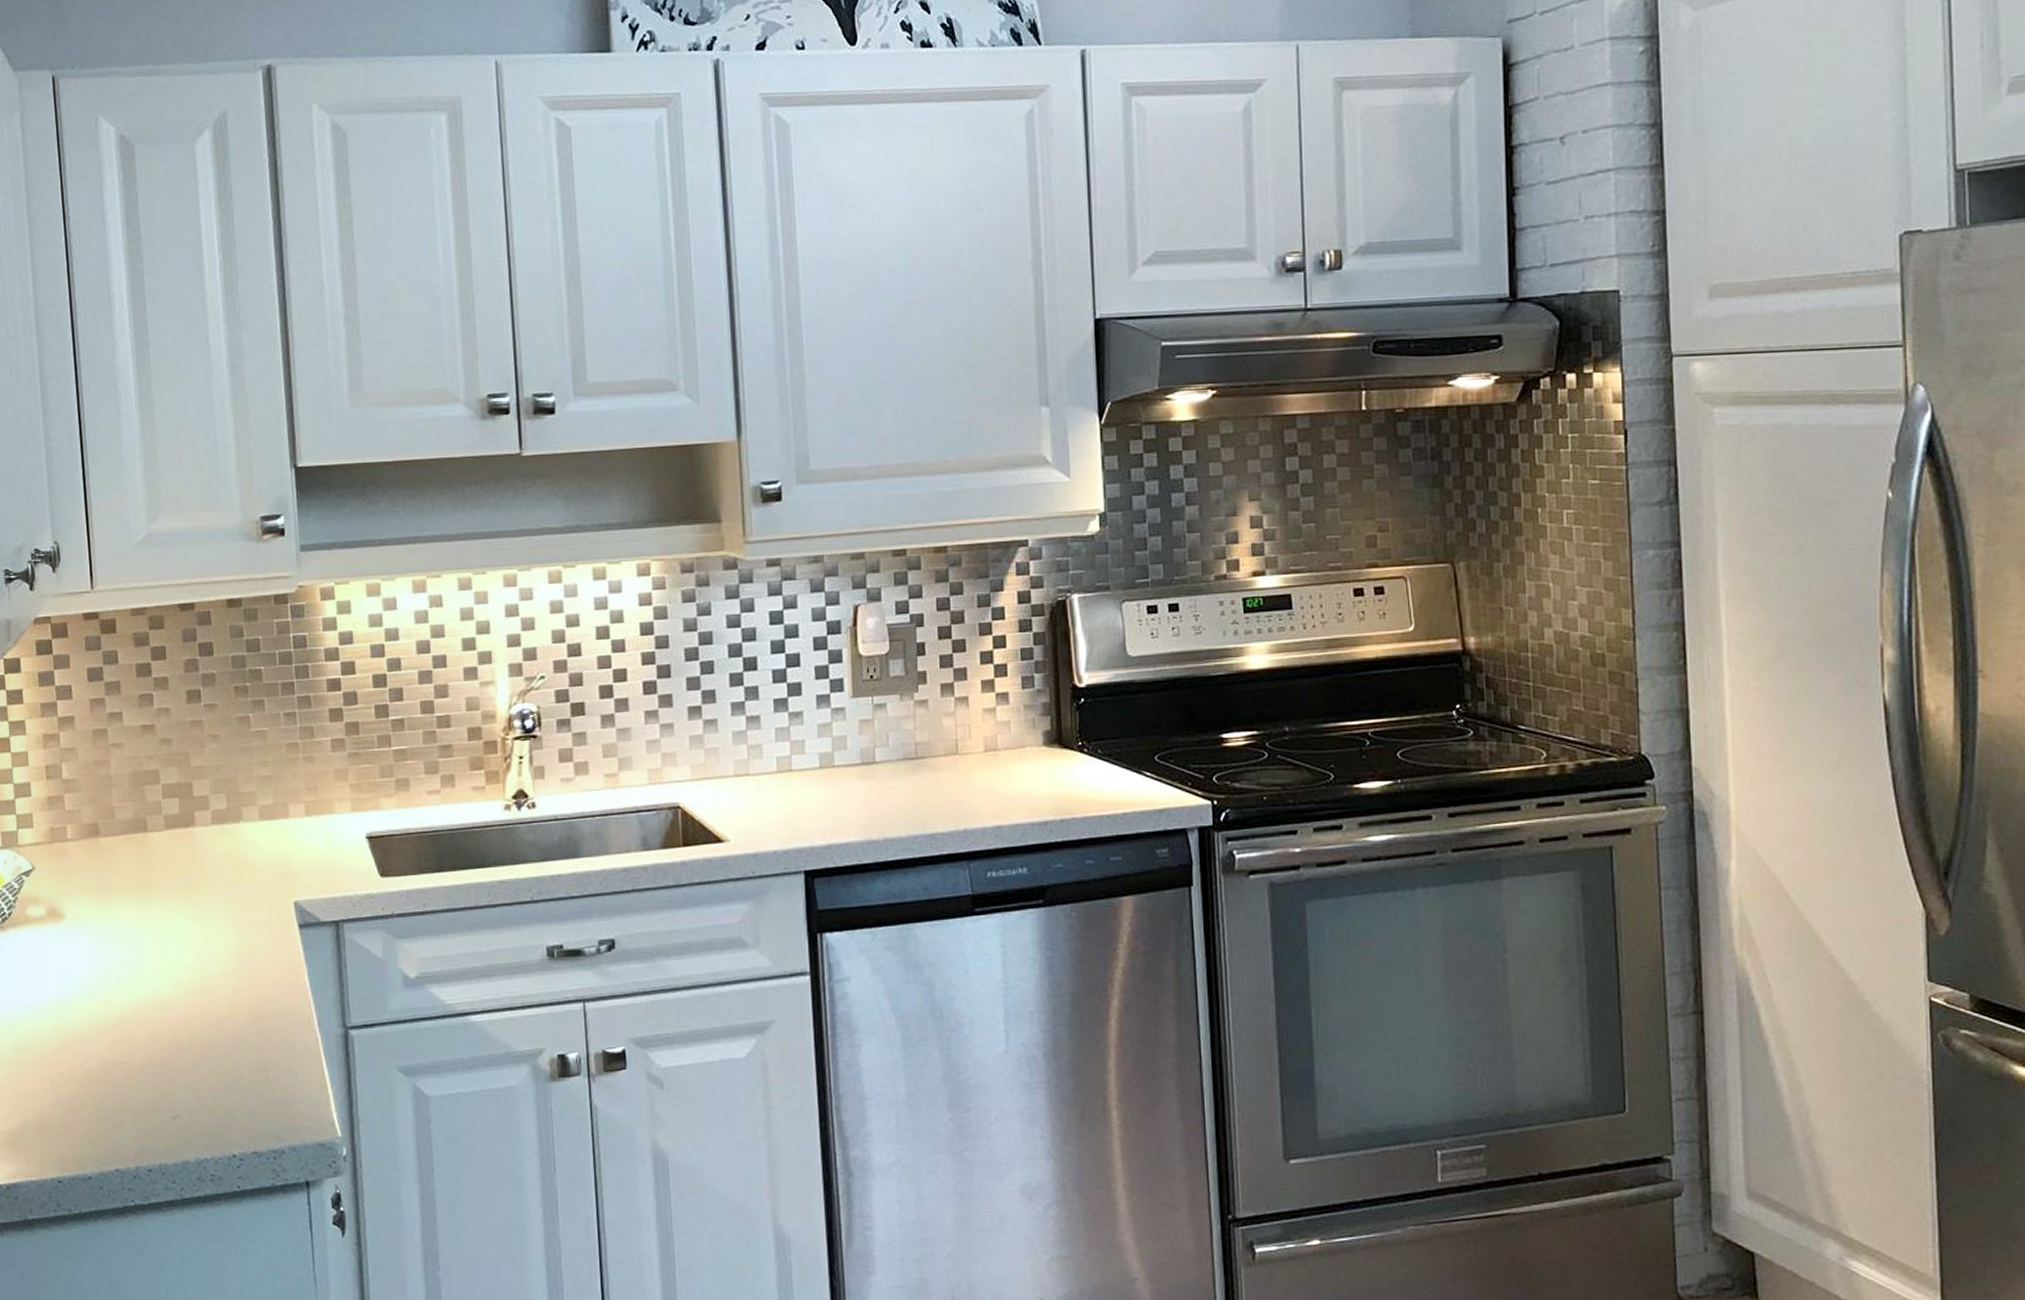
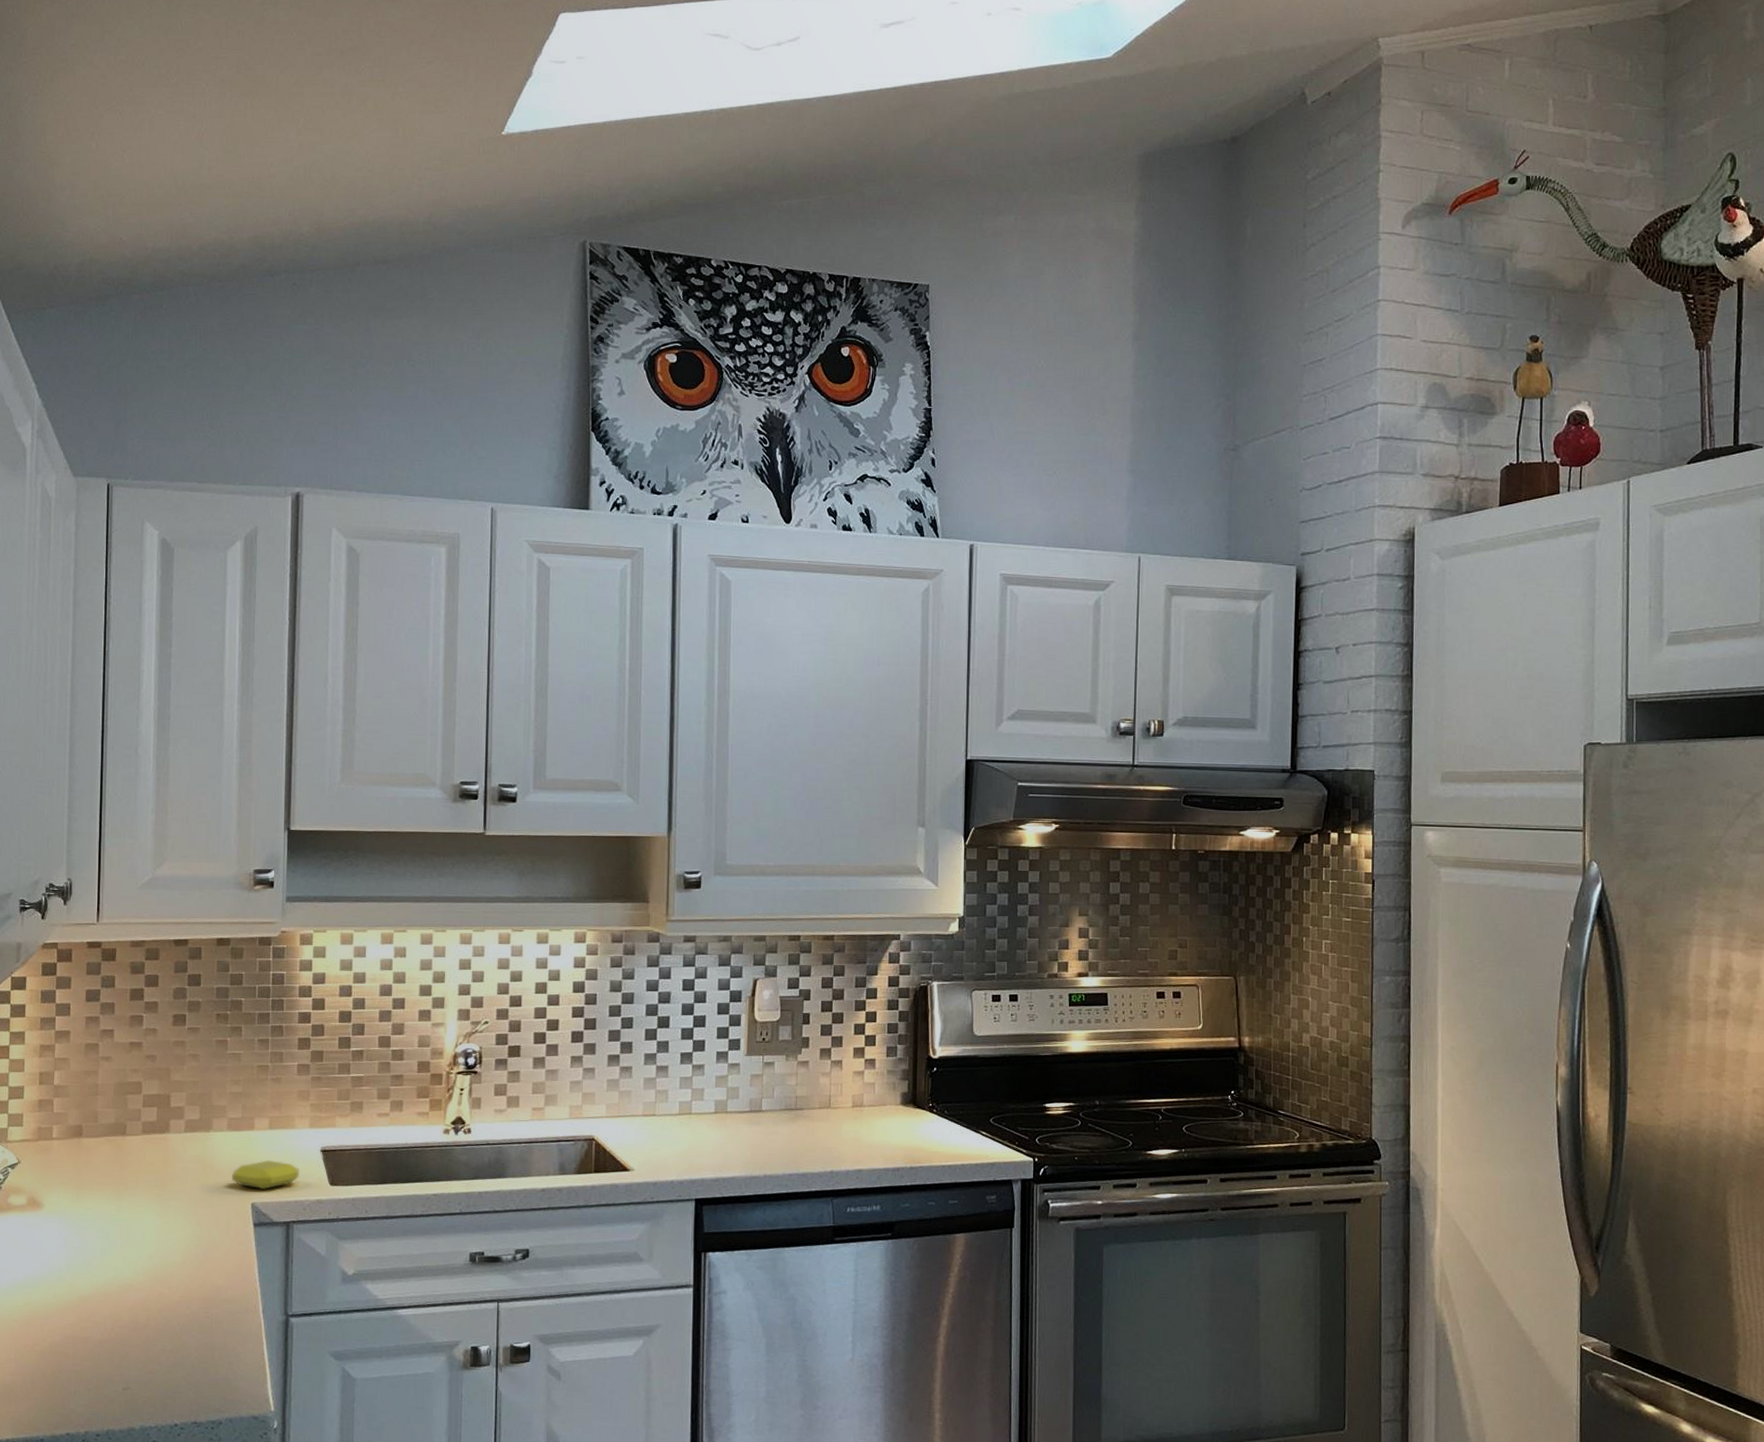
soap bar: none [269,852,344,886] -> present [232,1160,299,1190]

